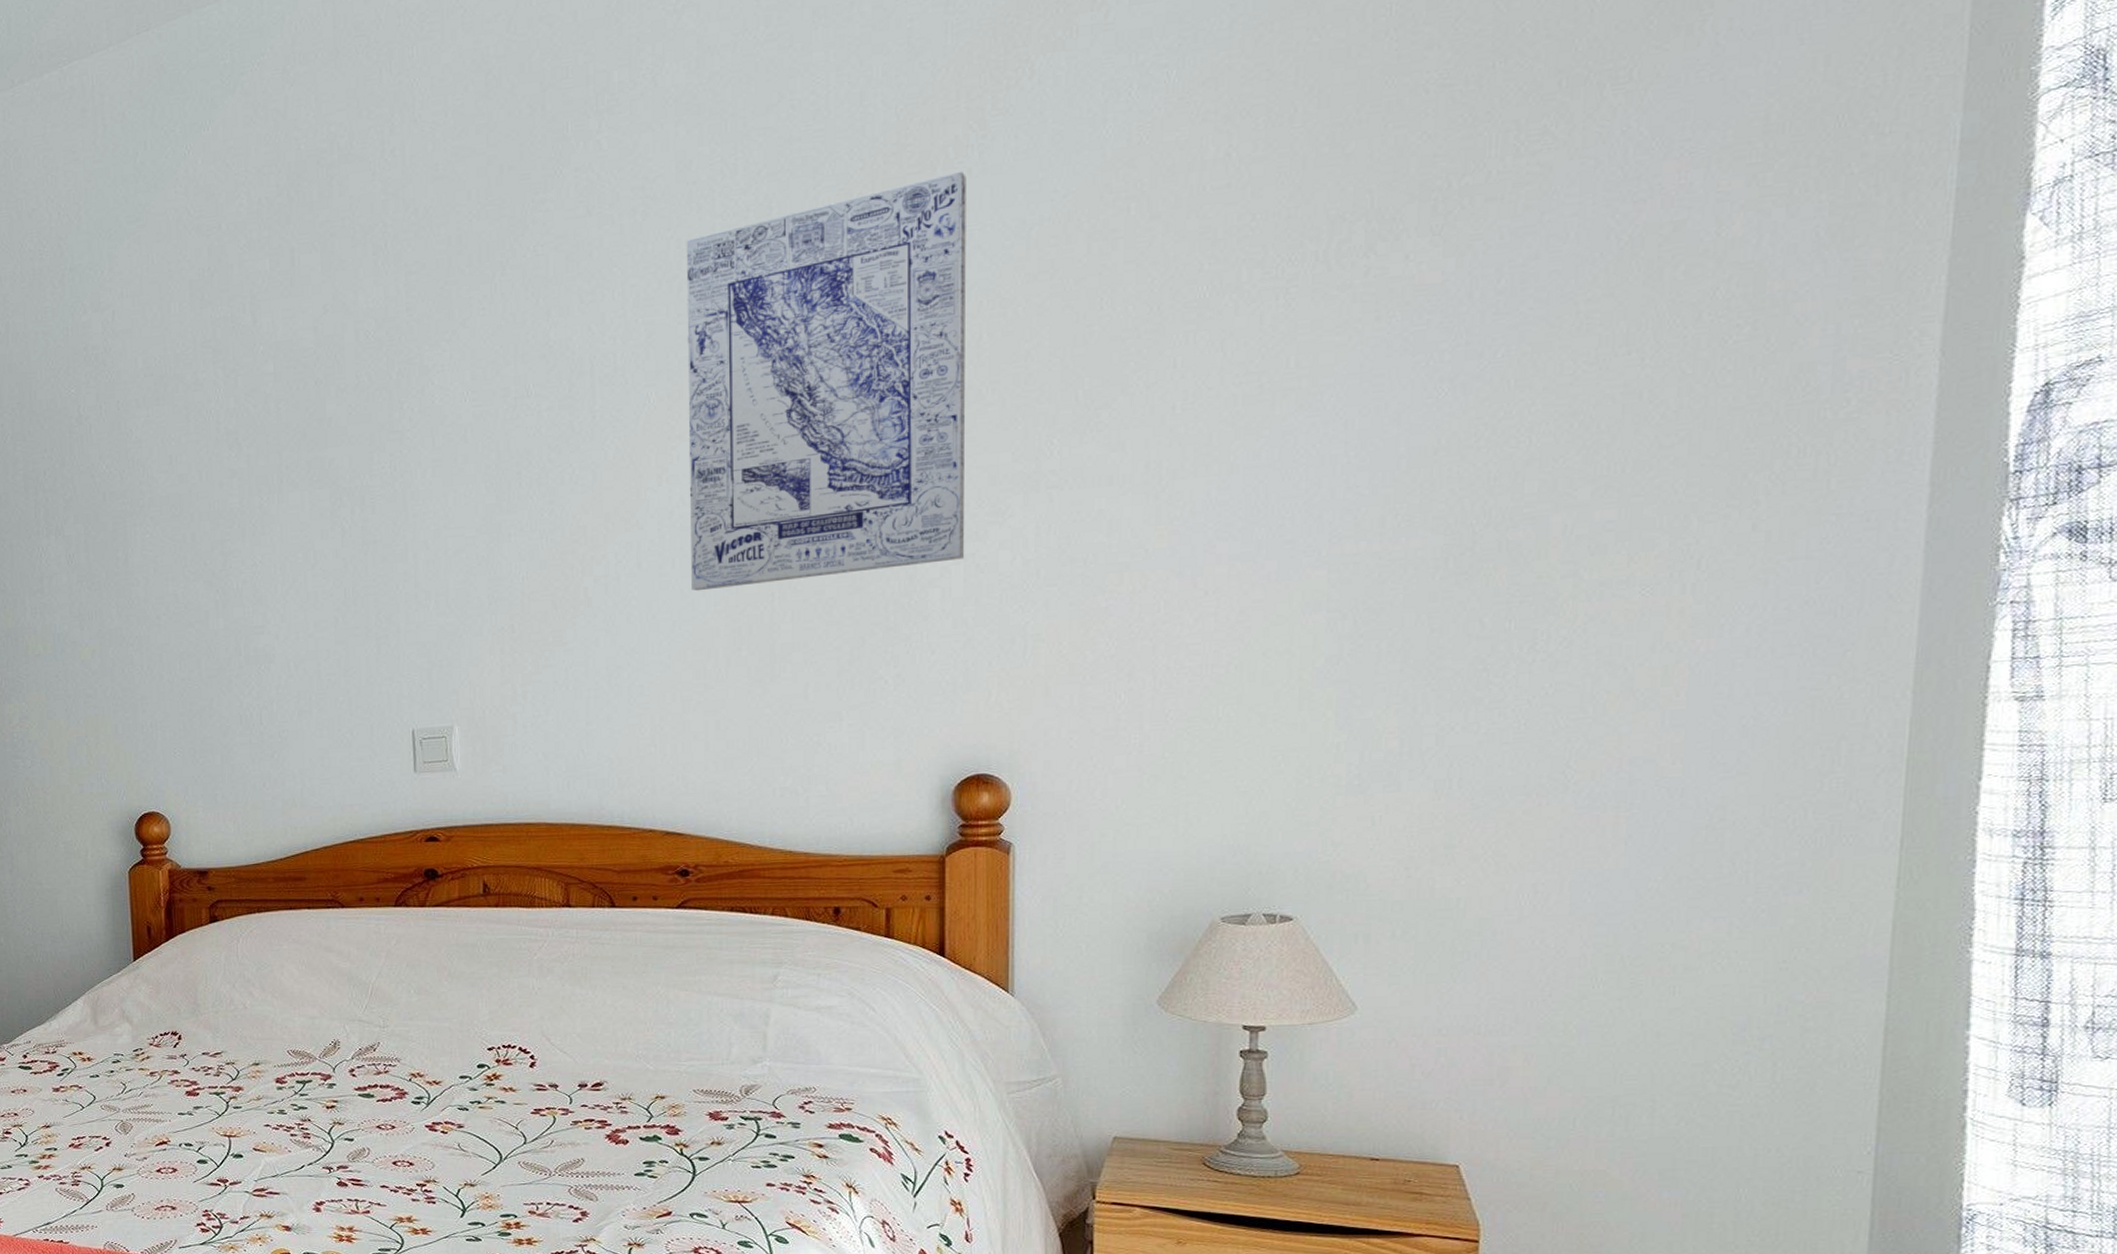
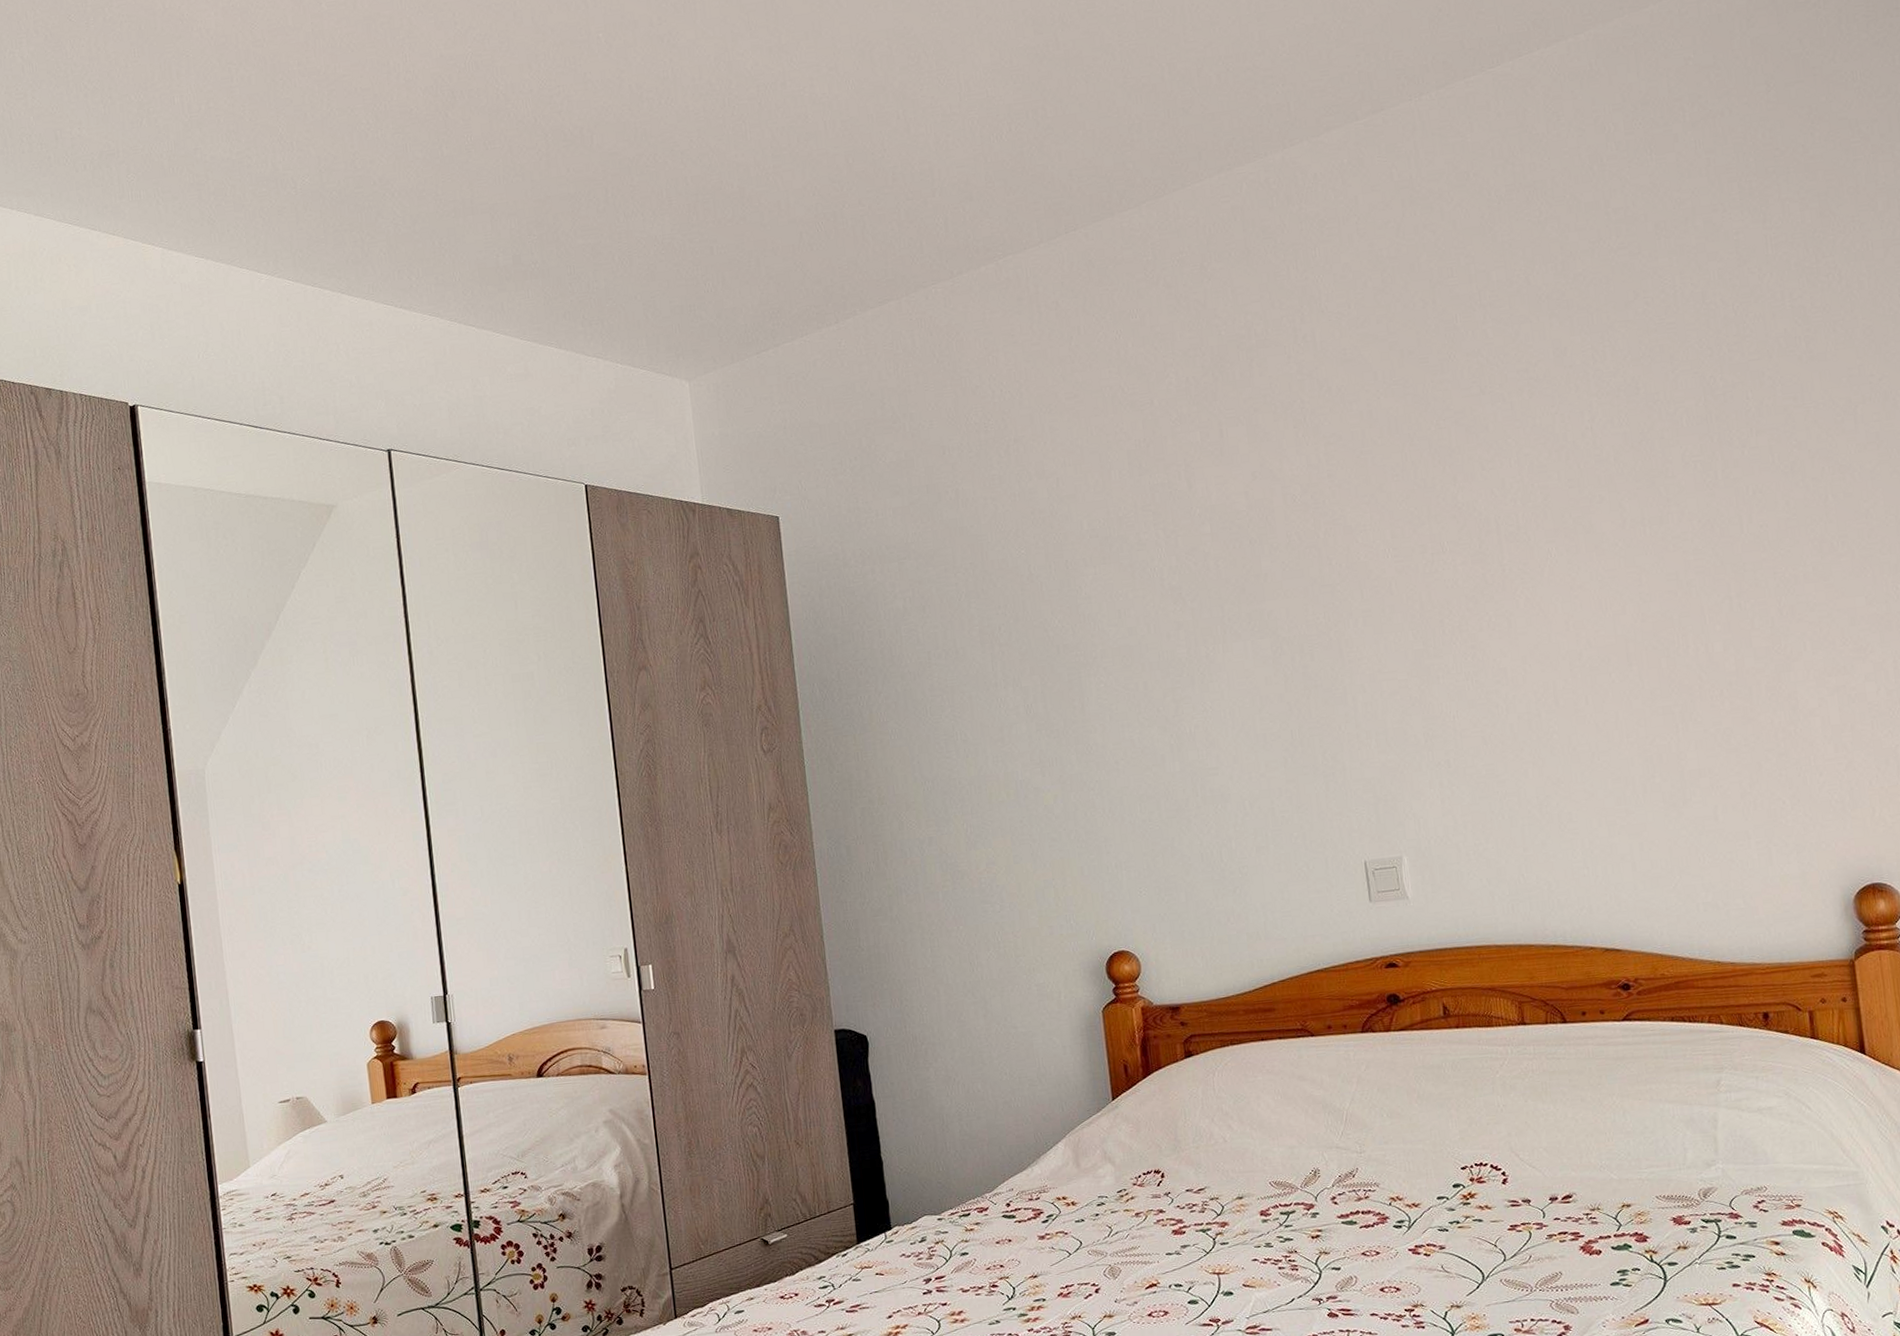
wall art: present [686,171,966,591] -> none [1568,358,1838,725]

